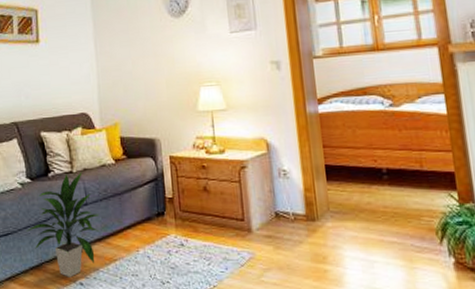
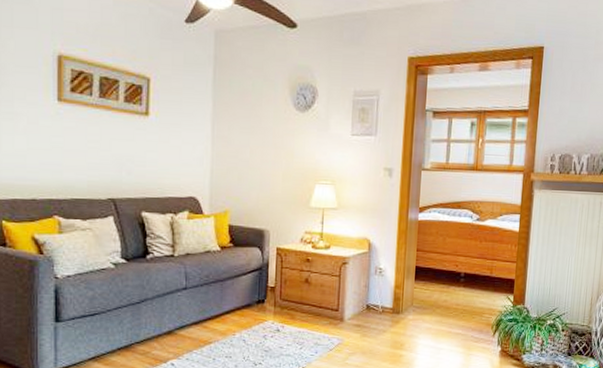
indoor plant: present [26,172,100,277] -> none [116,256,199,358]

